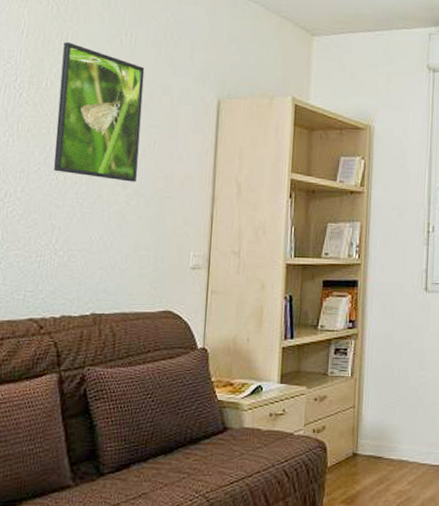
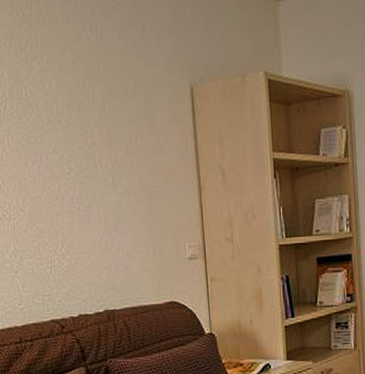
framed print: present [53,42,145,182] -> none [35,47,125,181]

